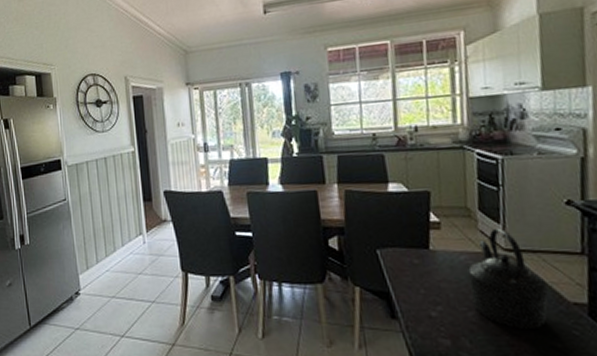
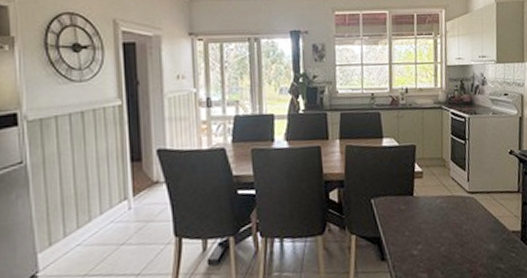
kettle: present [467,227,549,330] -> none [441,174,497,257]

